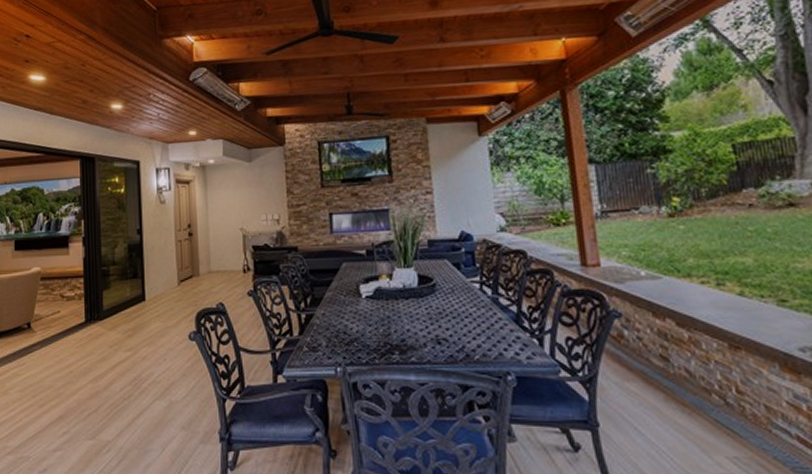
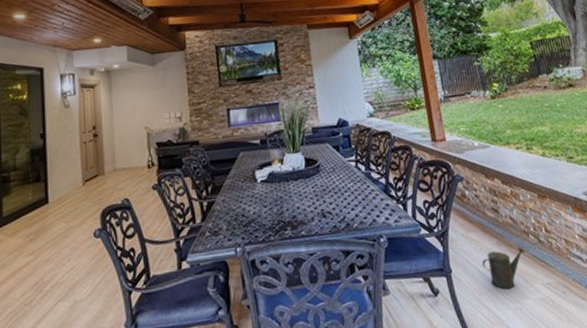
watering can: none [642,407,705,457] -> present [482,247,525,290]

